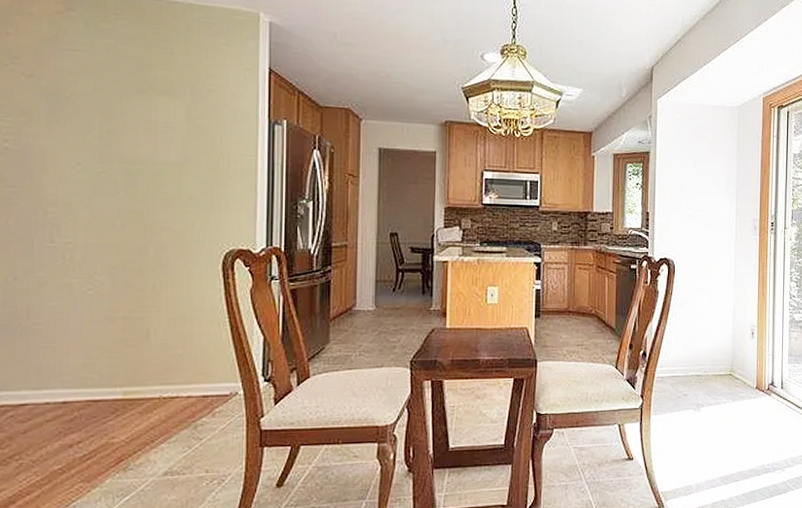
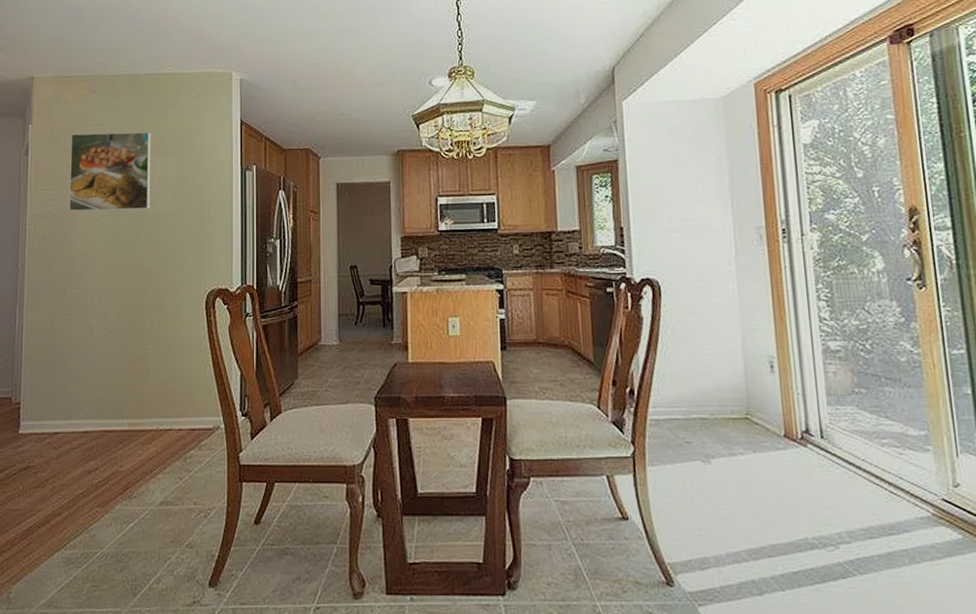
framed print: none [37,56,154,157] -> present [69,131,151,212]

